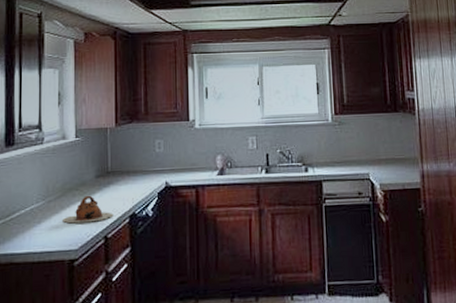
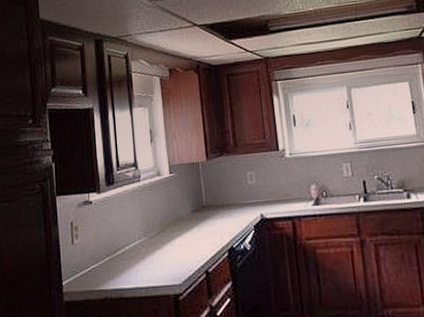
teapot: present [63,195,114,224] -> none [165,230,212,259]

